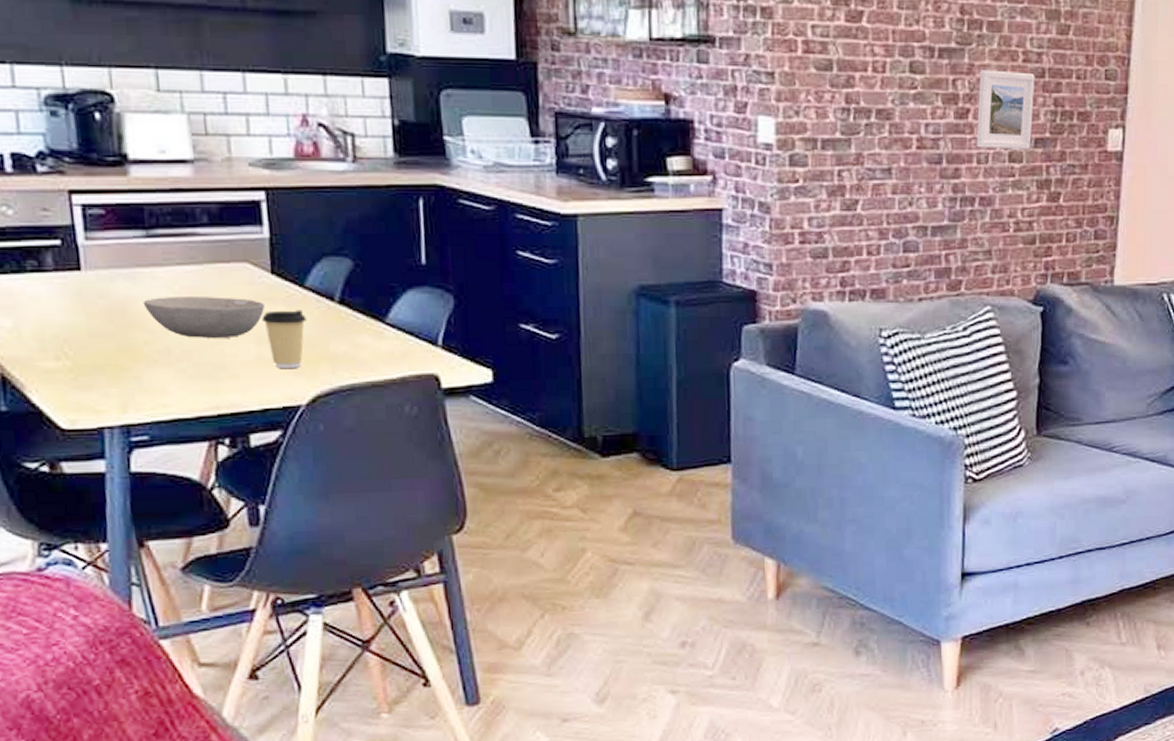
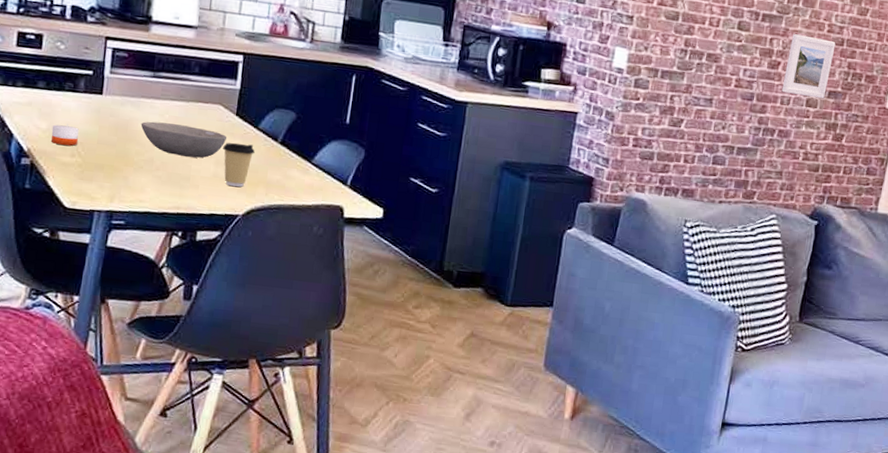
candle: none [19,318,60,346] -> present [51,124,79,146]

